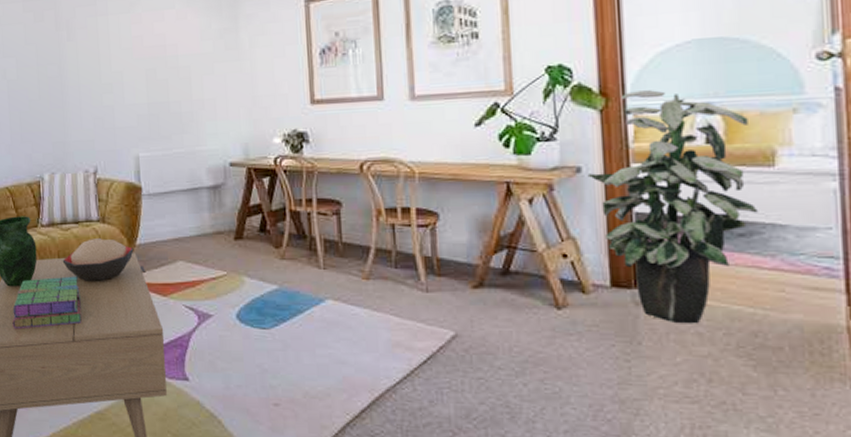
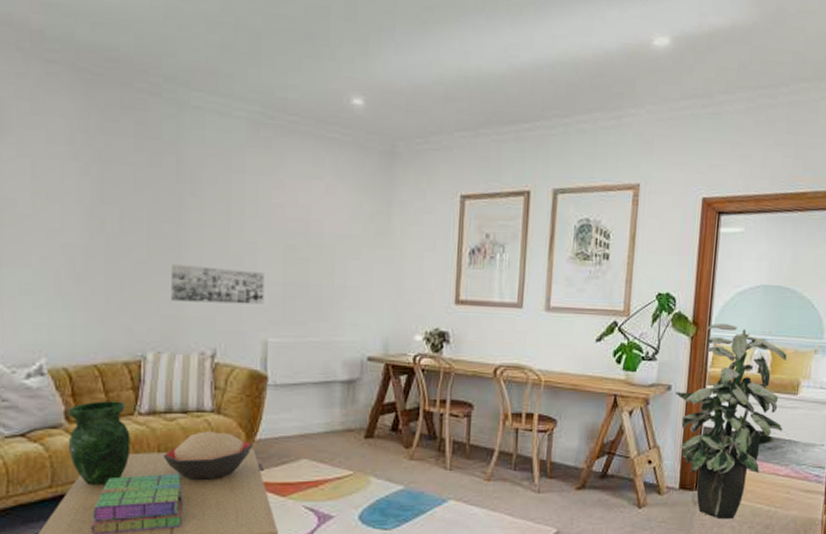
wall art: none [57,95,133,129] -> present [171,264,265,305]

